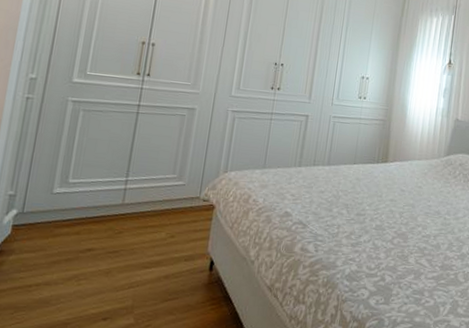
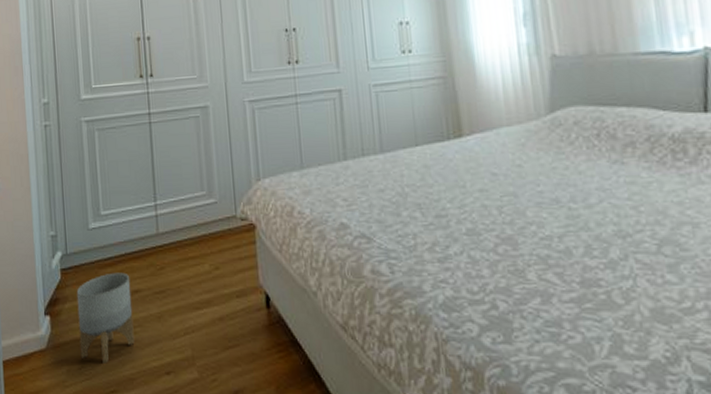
planter: none [15,232,86,310] -> present [76,272,135,363]

